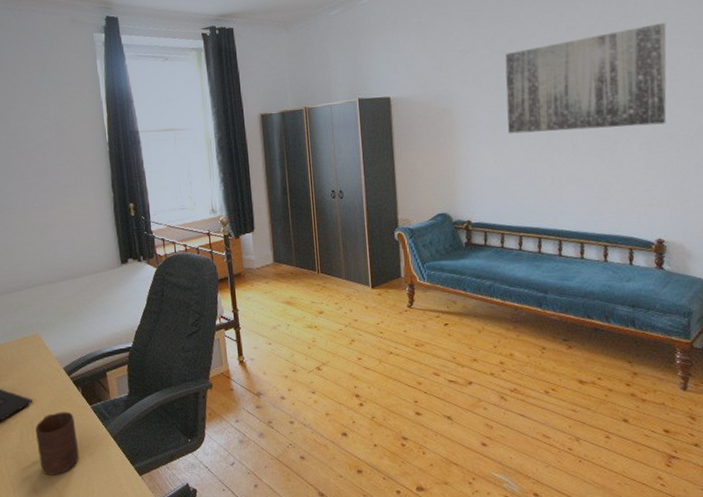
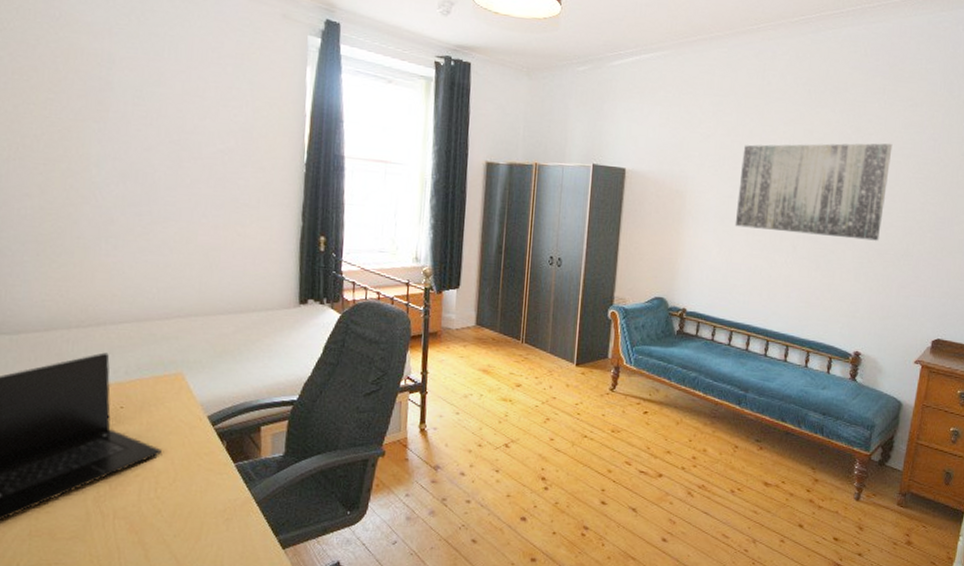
cup: present [35,411,80,475] -> none [159,467,212,542]

